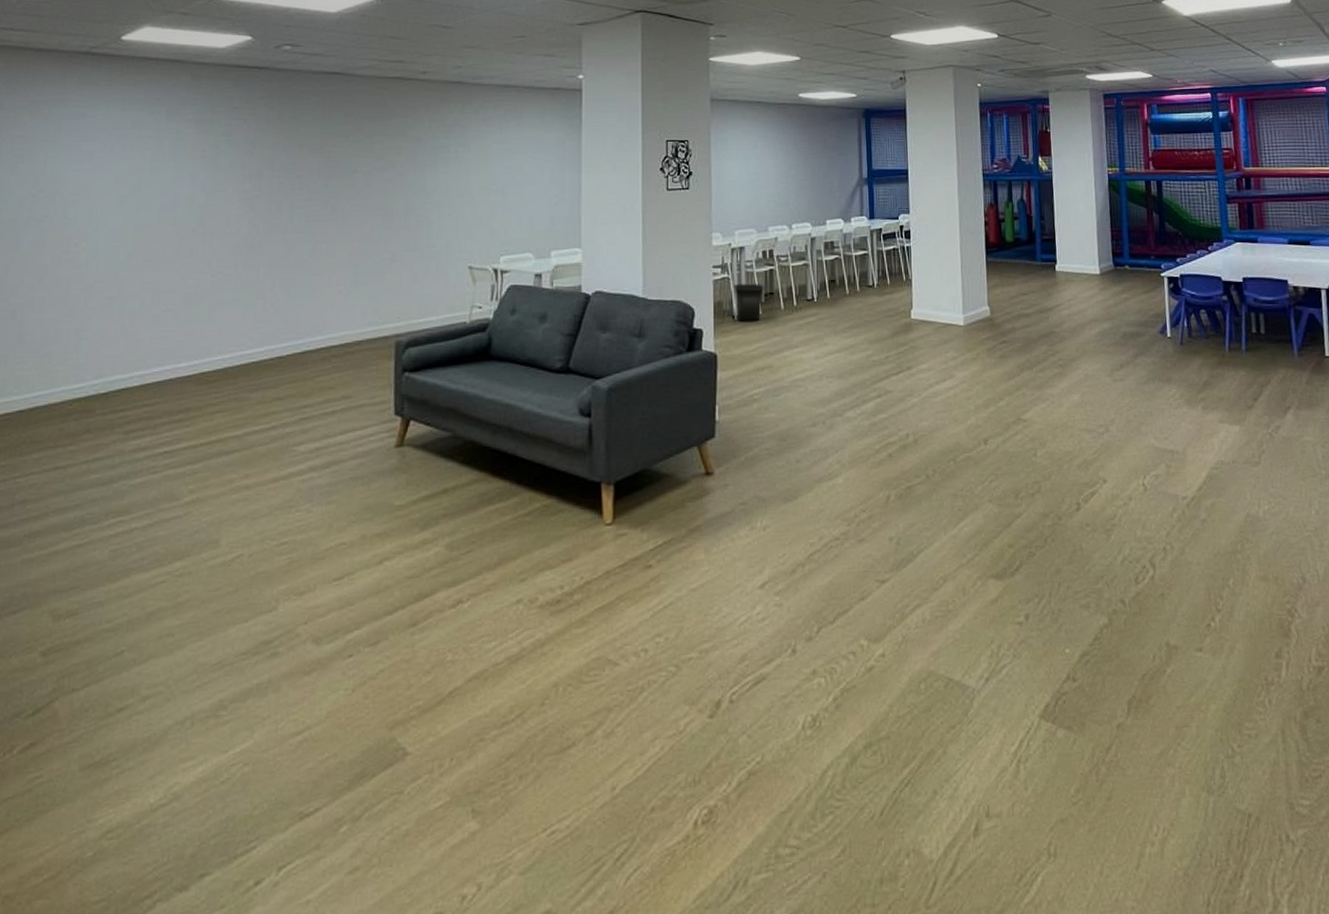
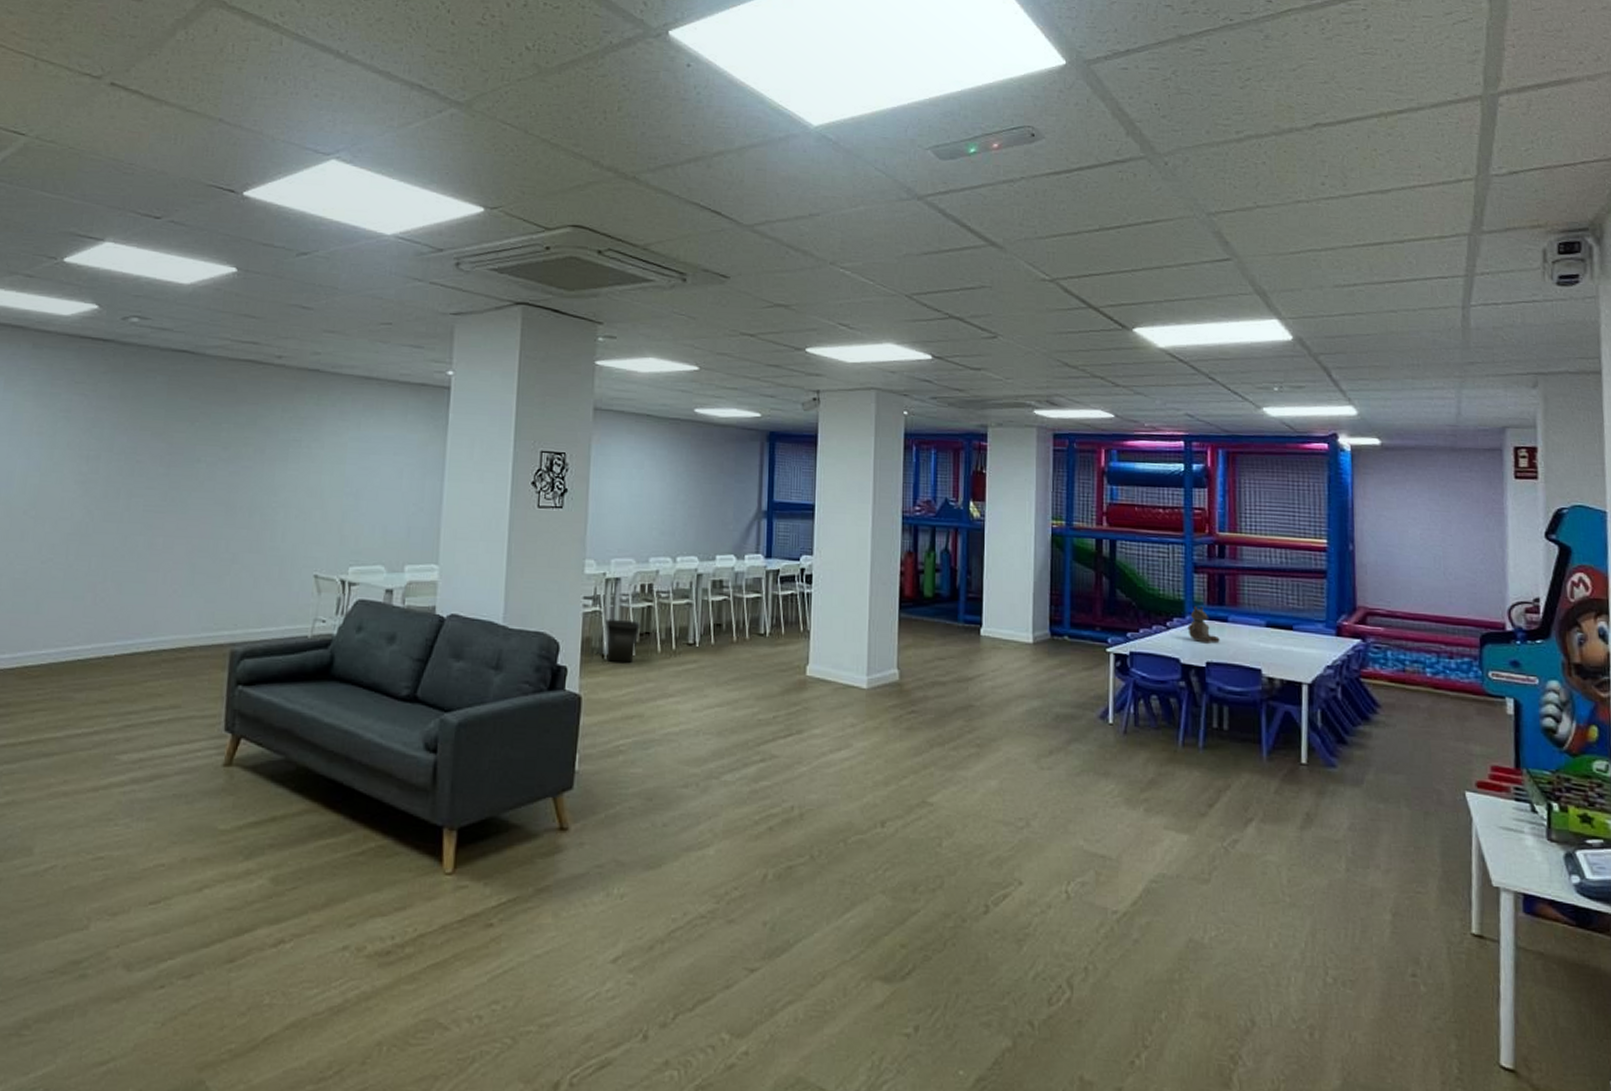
stuffed animal: none [1225,230,1252,262] -> present [1187,606,1220,644]

